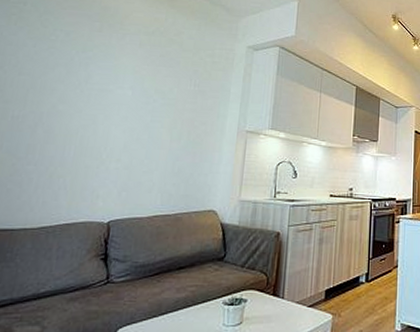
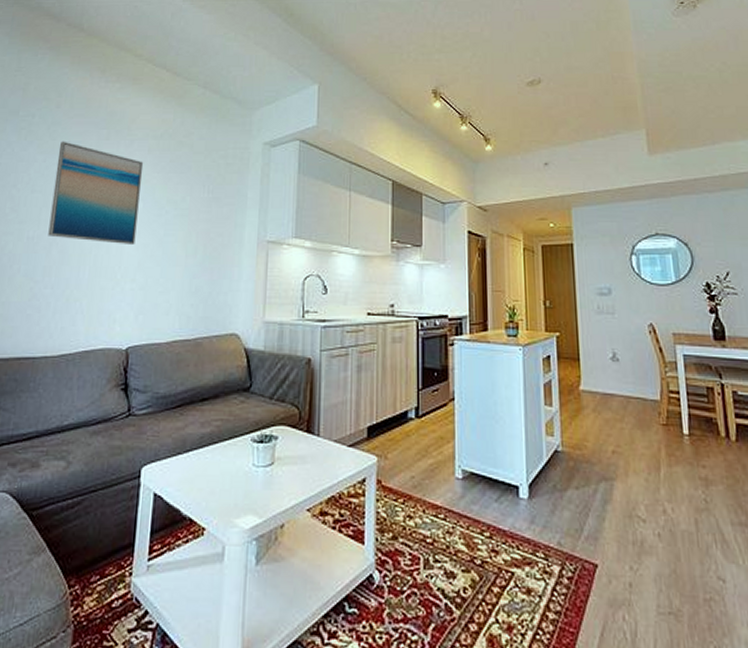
wall art: none [34,29,135,129] -> present [48,141,144,246]

